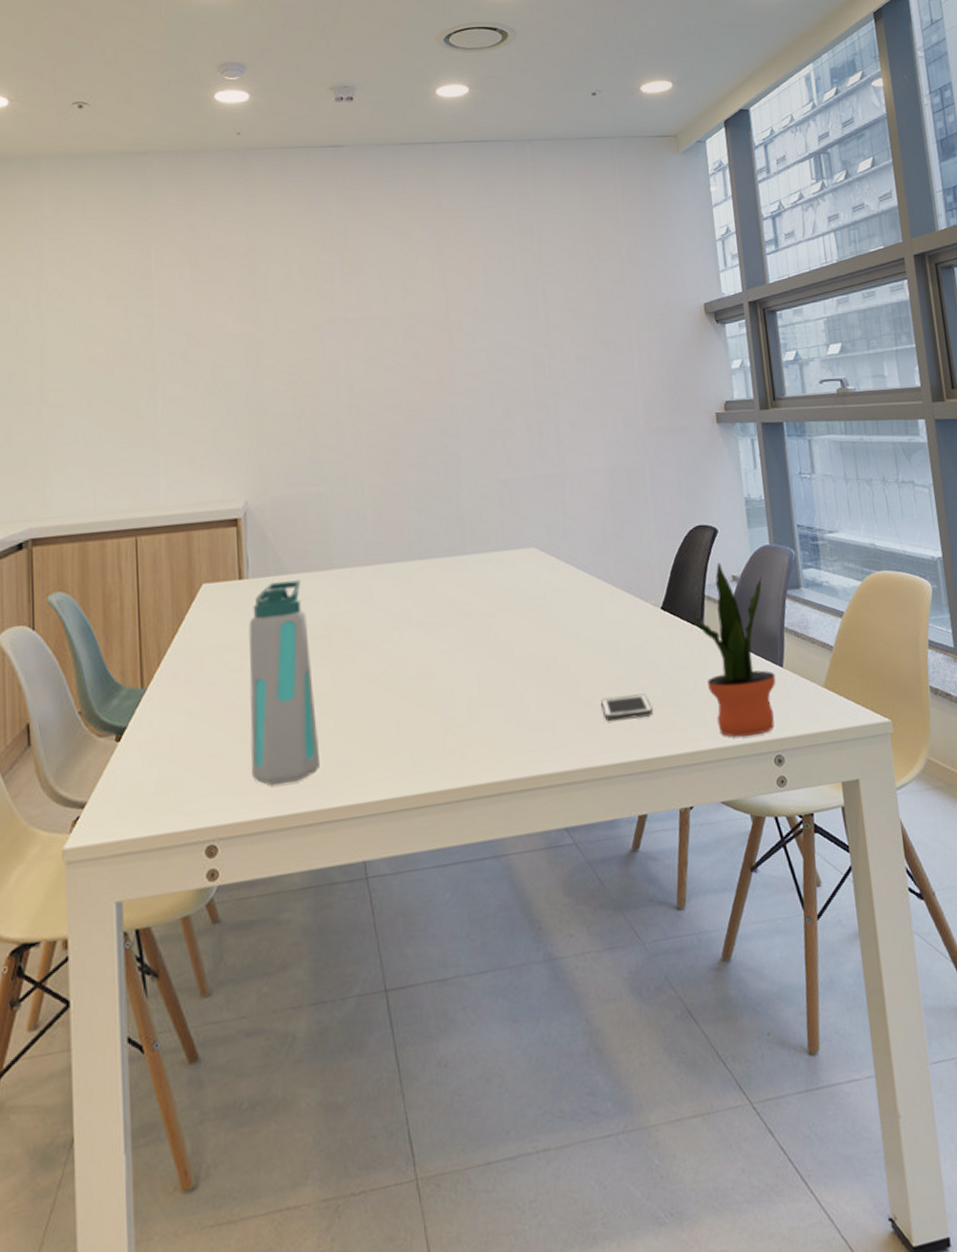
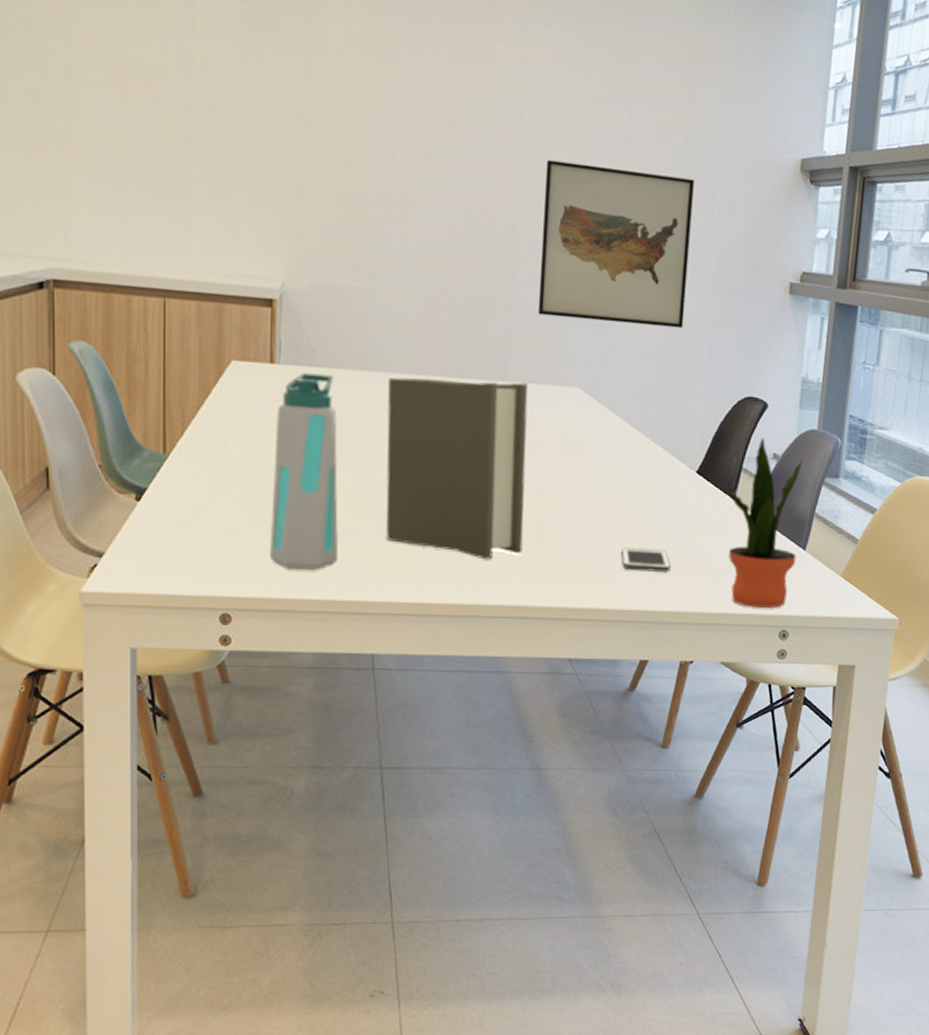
book: none [353,553,503,738] -> present [386,377,529,560]
wall art: none [475,339,624,486] -> present [537,159,694,329]

